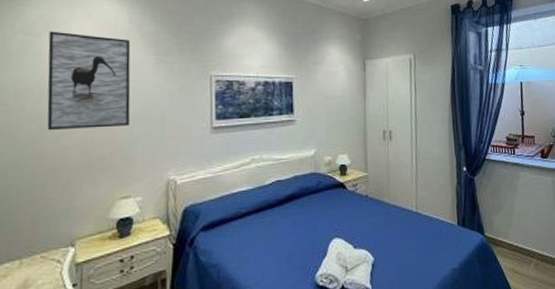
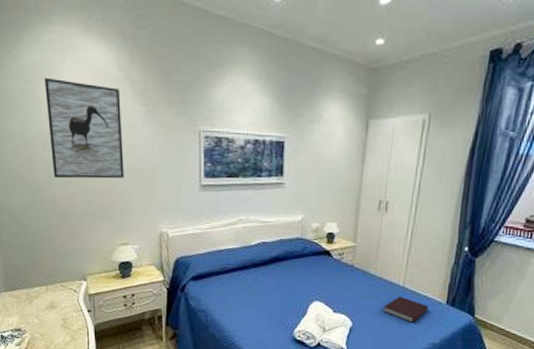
notebook: none [401,223,443,249] -> present [383,297,429,323]

